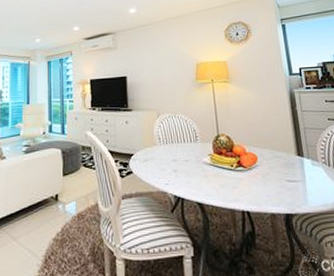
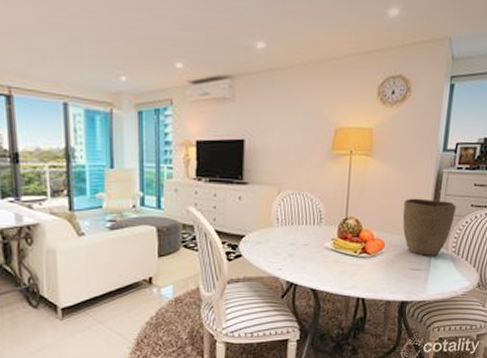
vase: none [266,115,316,168] -> present [402,198,456,256]

